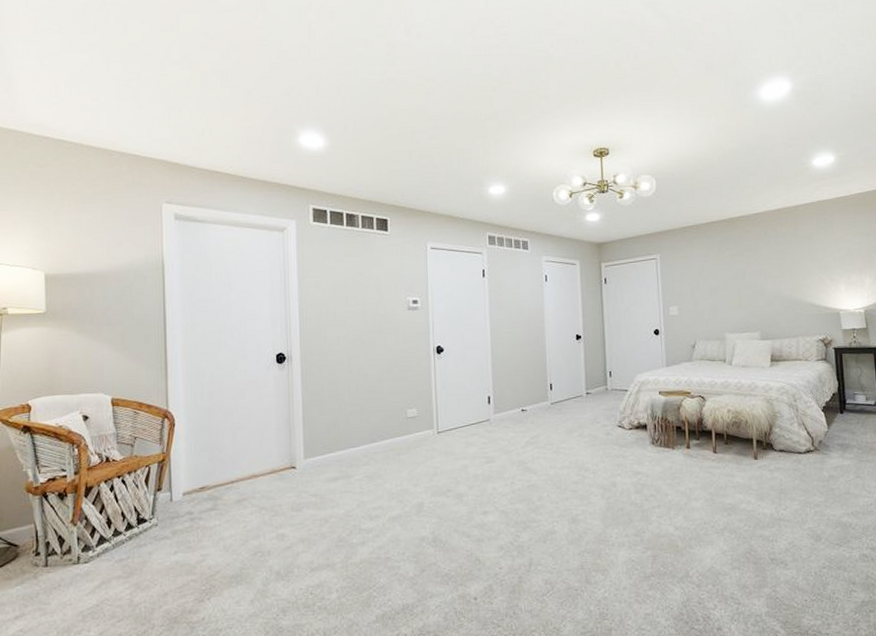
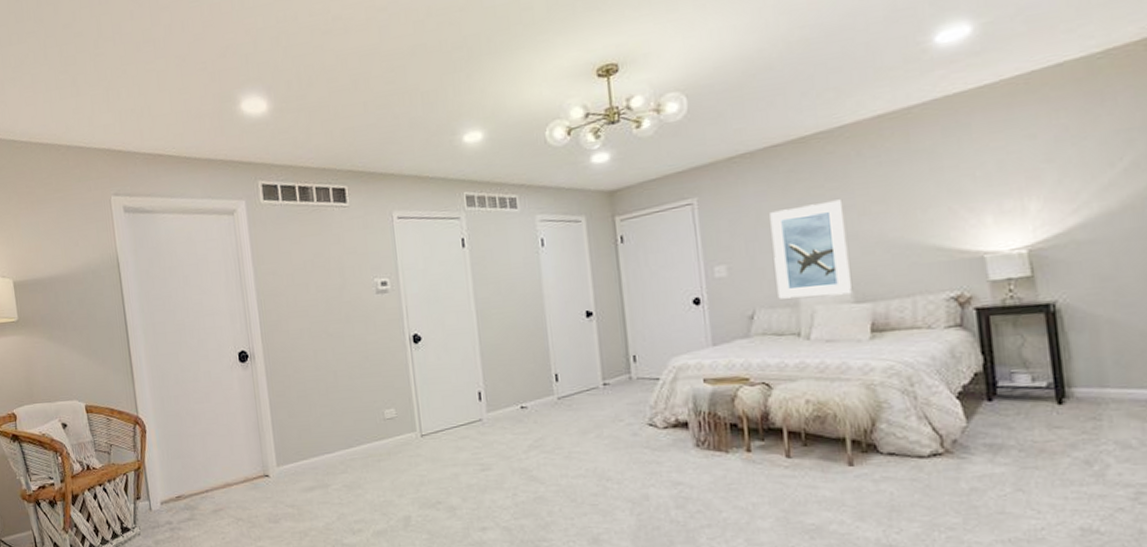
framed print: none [708,265,759,334] -> present [770,199,852,299]

